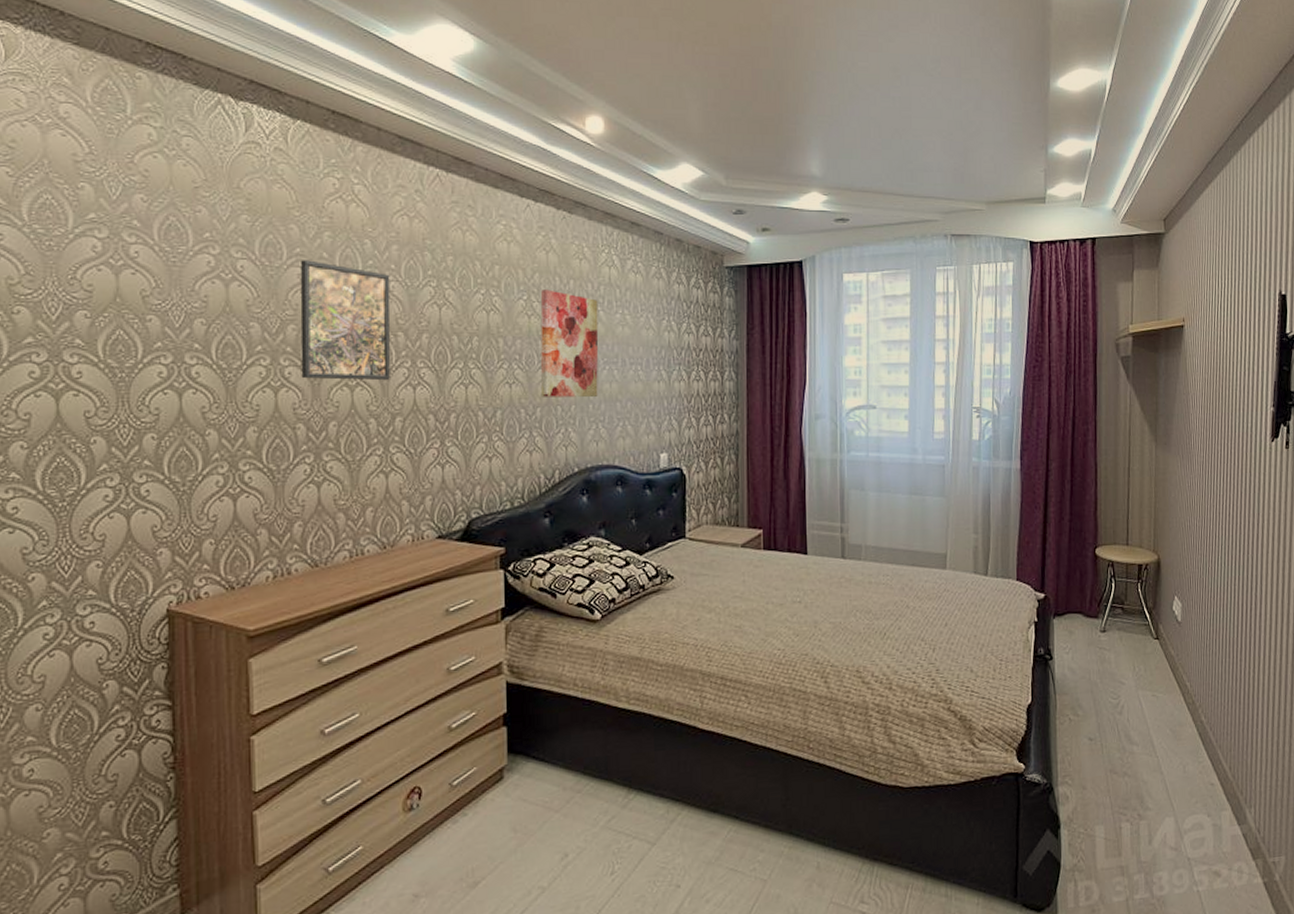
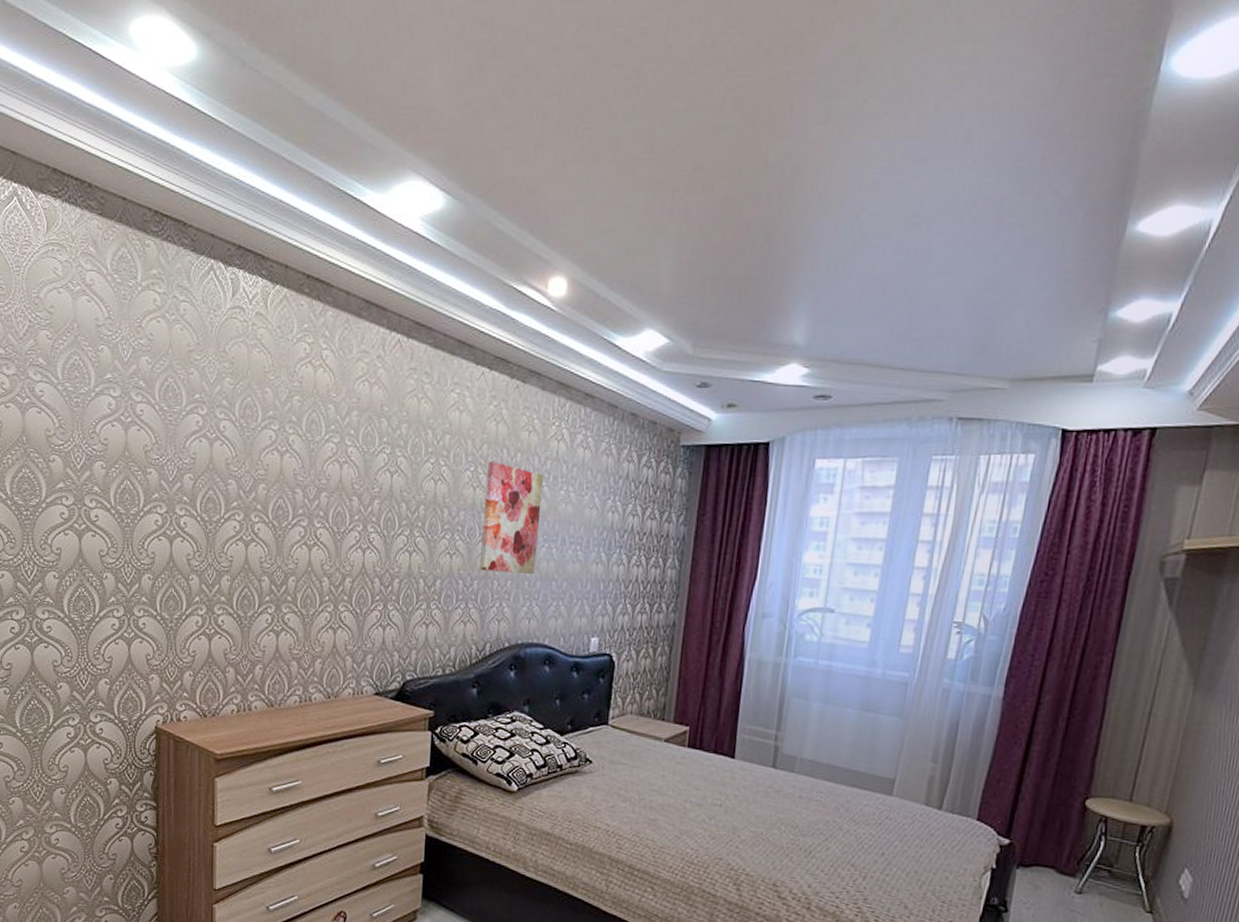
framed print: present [300,260,391,381] -> none [268,423,349,543]

